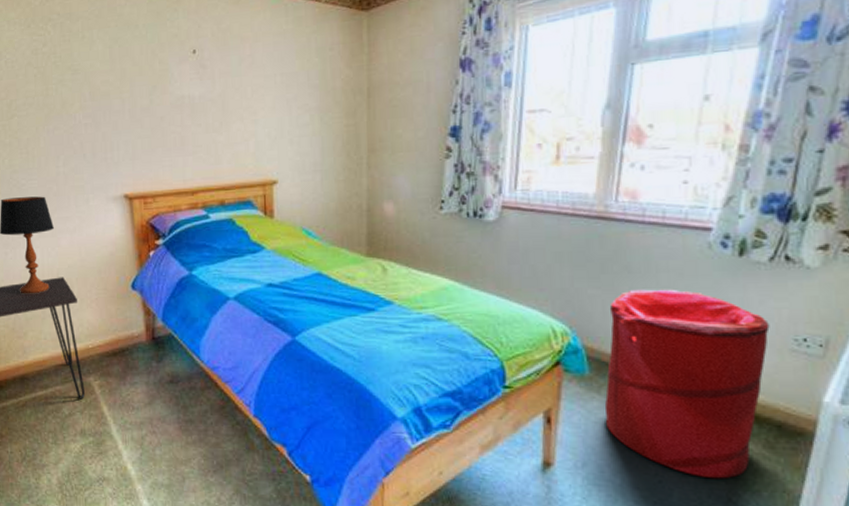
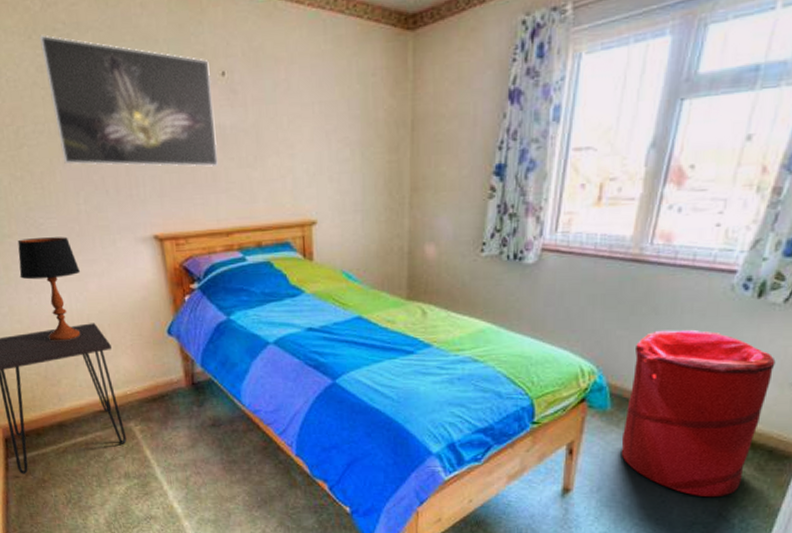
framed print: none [36,24,187,133] -> present [39,35,218,167]

